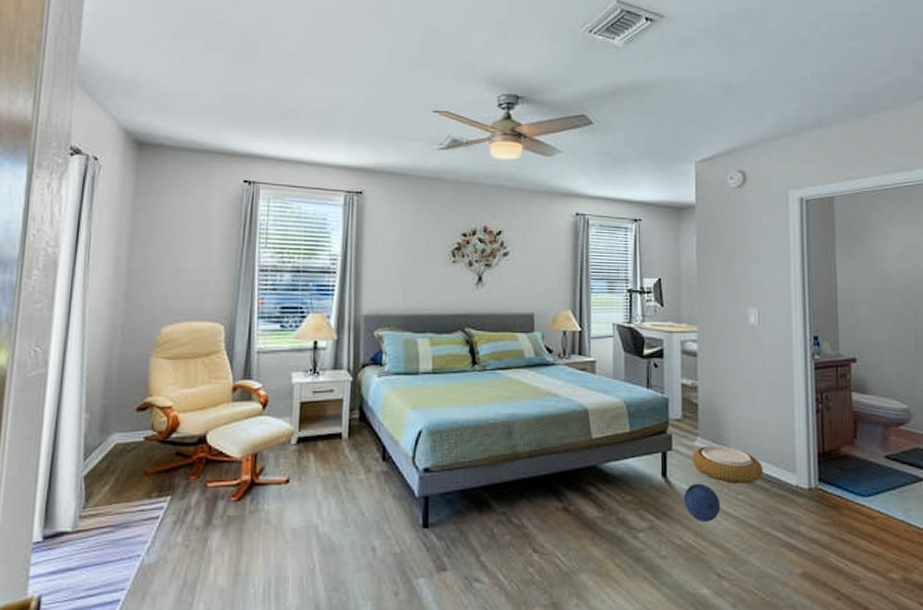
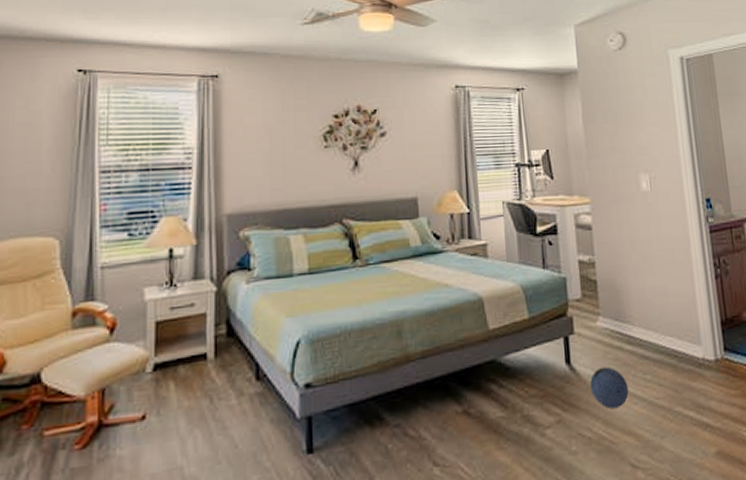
woven basket: present [692,445,763,484] -> none [595,323,669,363]

